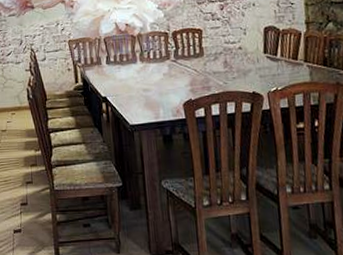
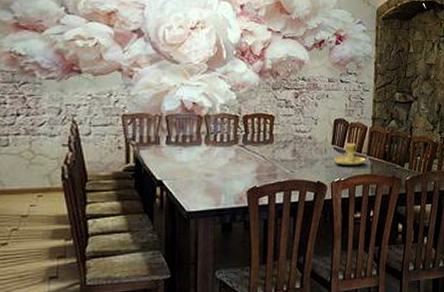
candle holder: none [267,50,304,75] -> present [334,143,367,166]

